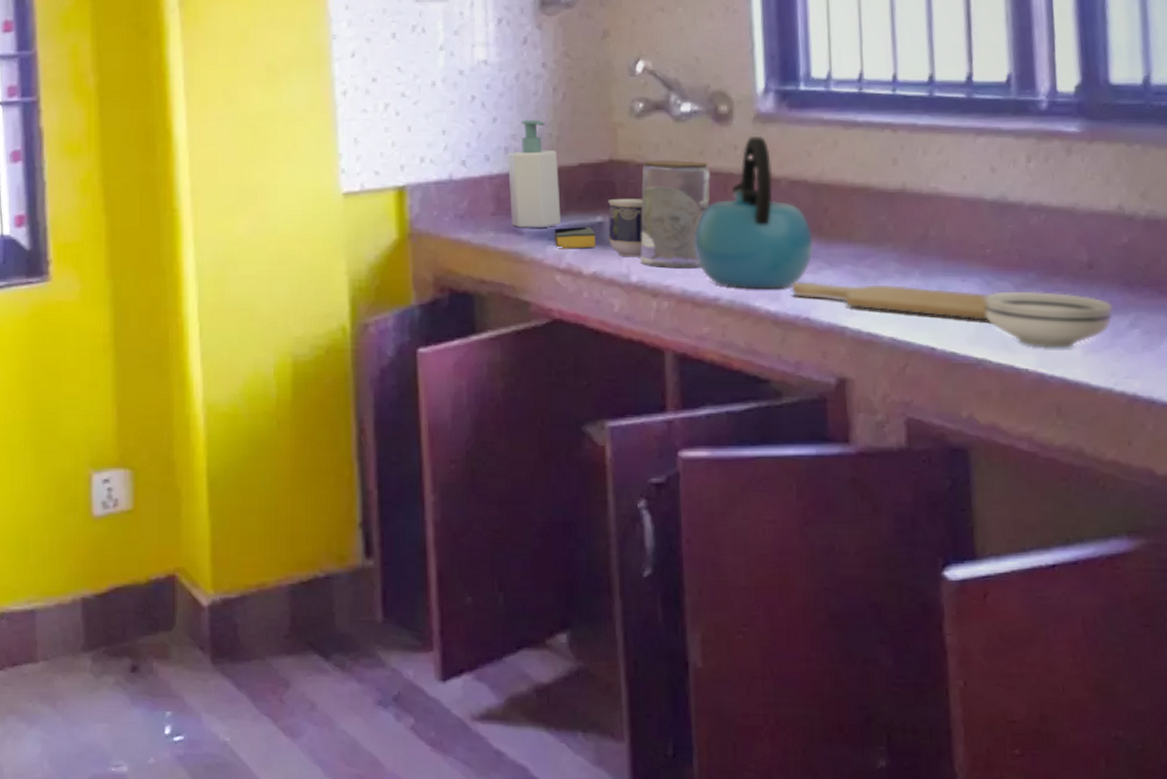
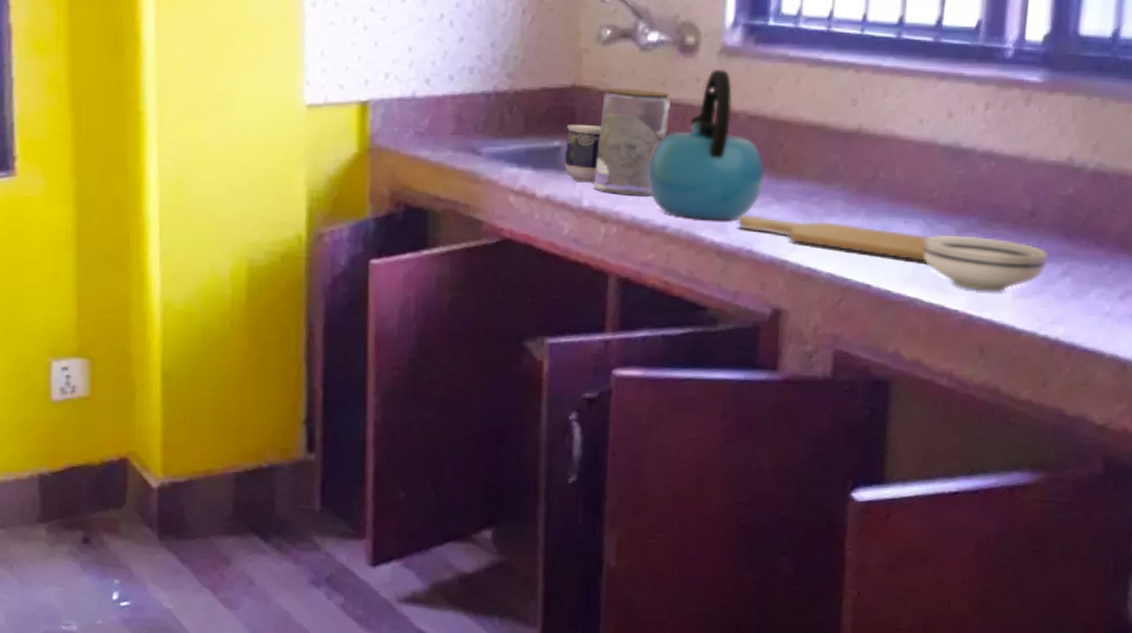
soap bottle: present [508,119,562,228] -> none [470,41,522,149]
sponge: present [554,227,597,249] -> none [511,150,553,172]

